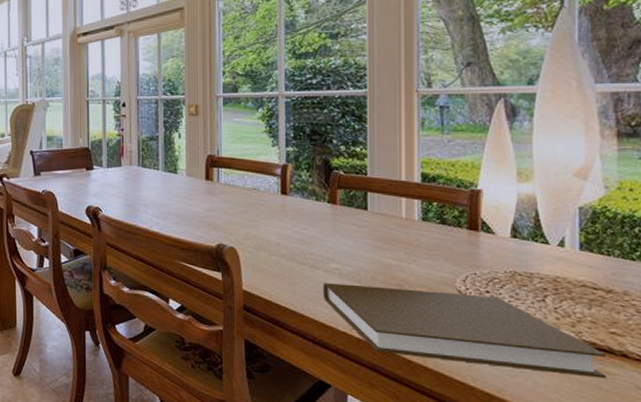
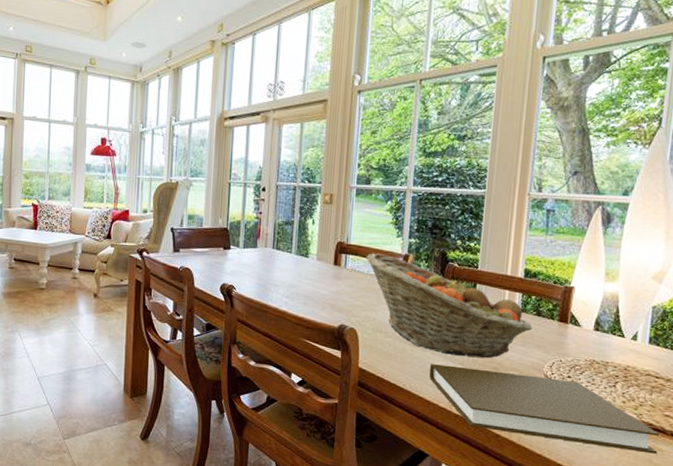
fruit basket: none [240,165,437,275] -> present [366,253,532,358]

